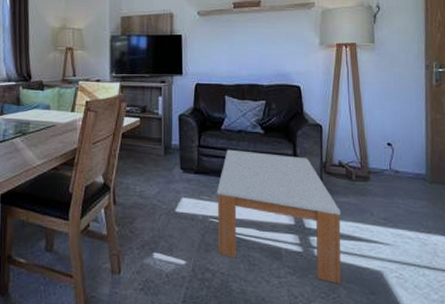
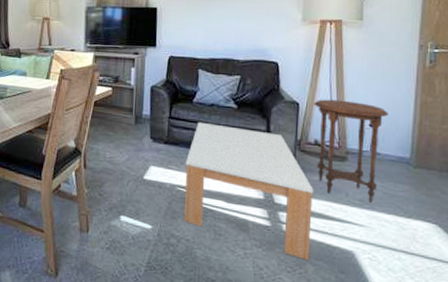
side table: none [335,120,404,221] -> present [313,99,389,203]

